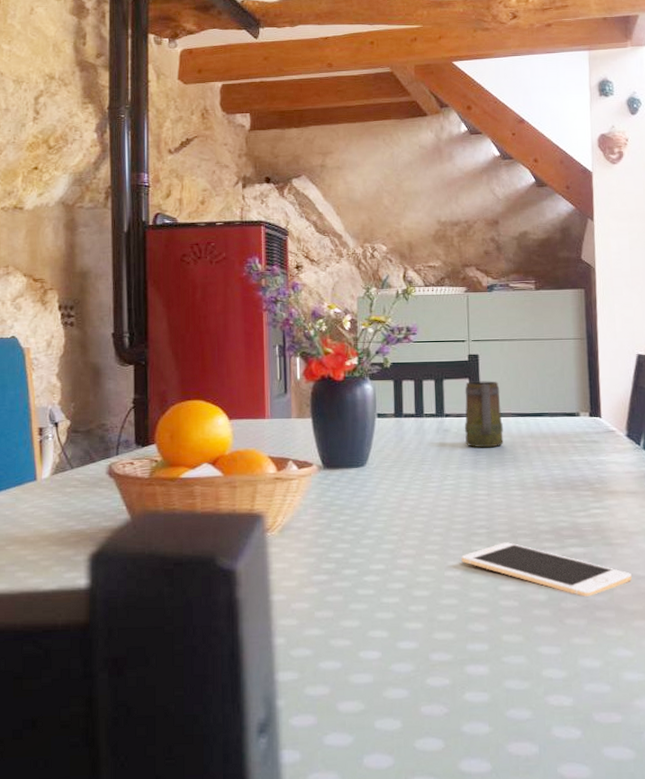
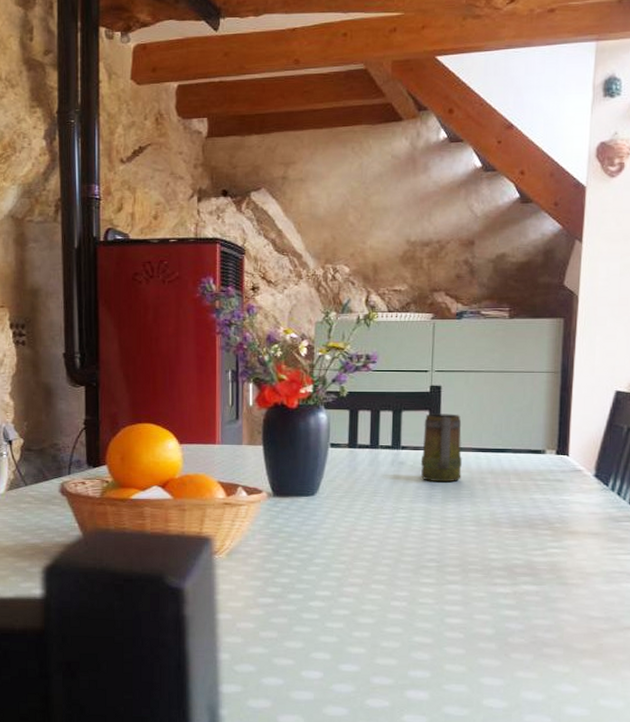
cell phone: present [461,542,632,597] -> none [409,576,584,633]

